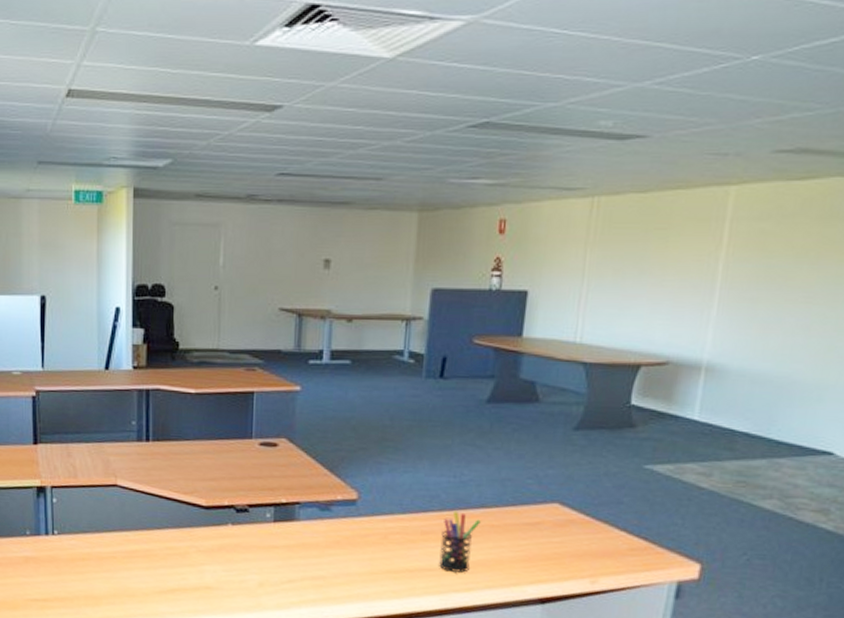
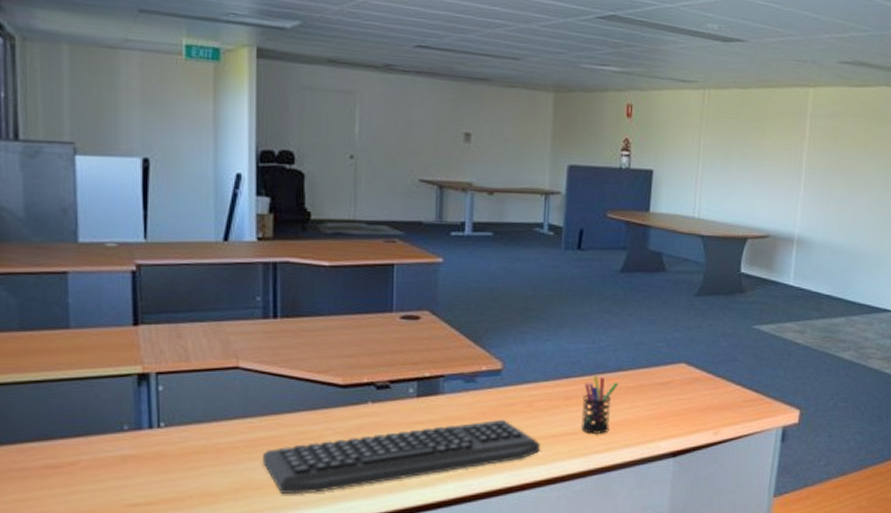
keyboard: none [136,549,395,605] -> present [263,419,540,495]

